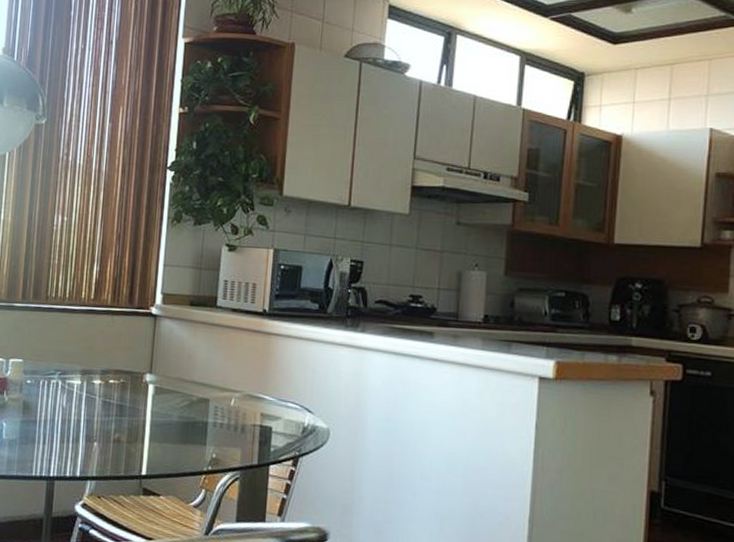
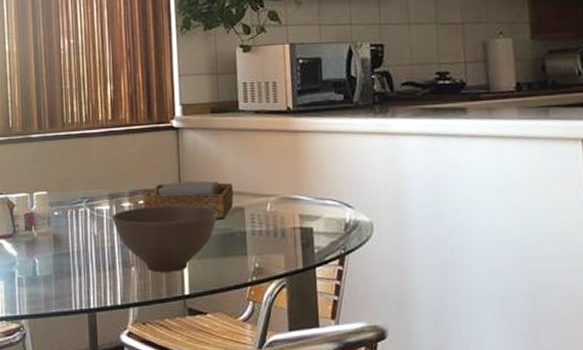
bowl: none [82,386,184,452] -> present [112,205,219,272]
napkin holder: none [113,366,201,408] -> present [143,180,234,220]

